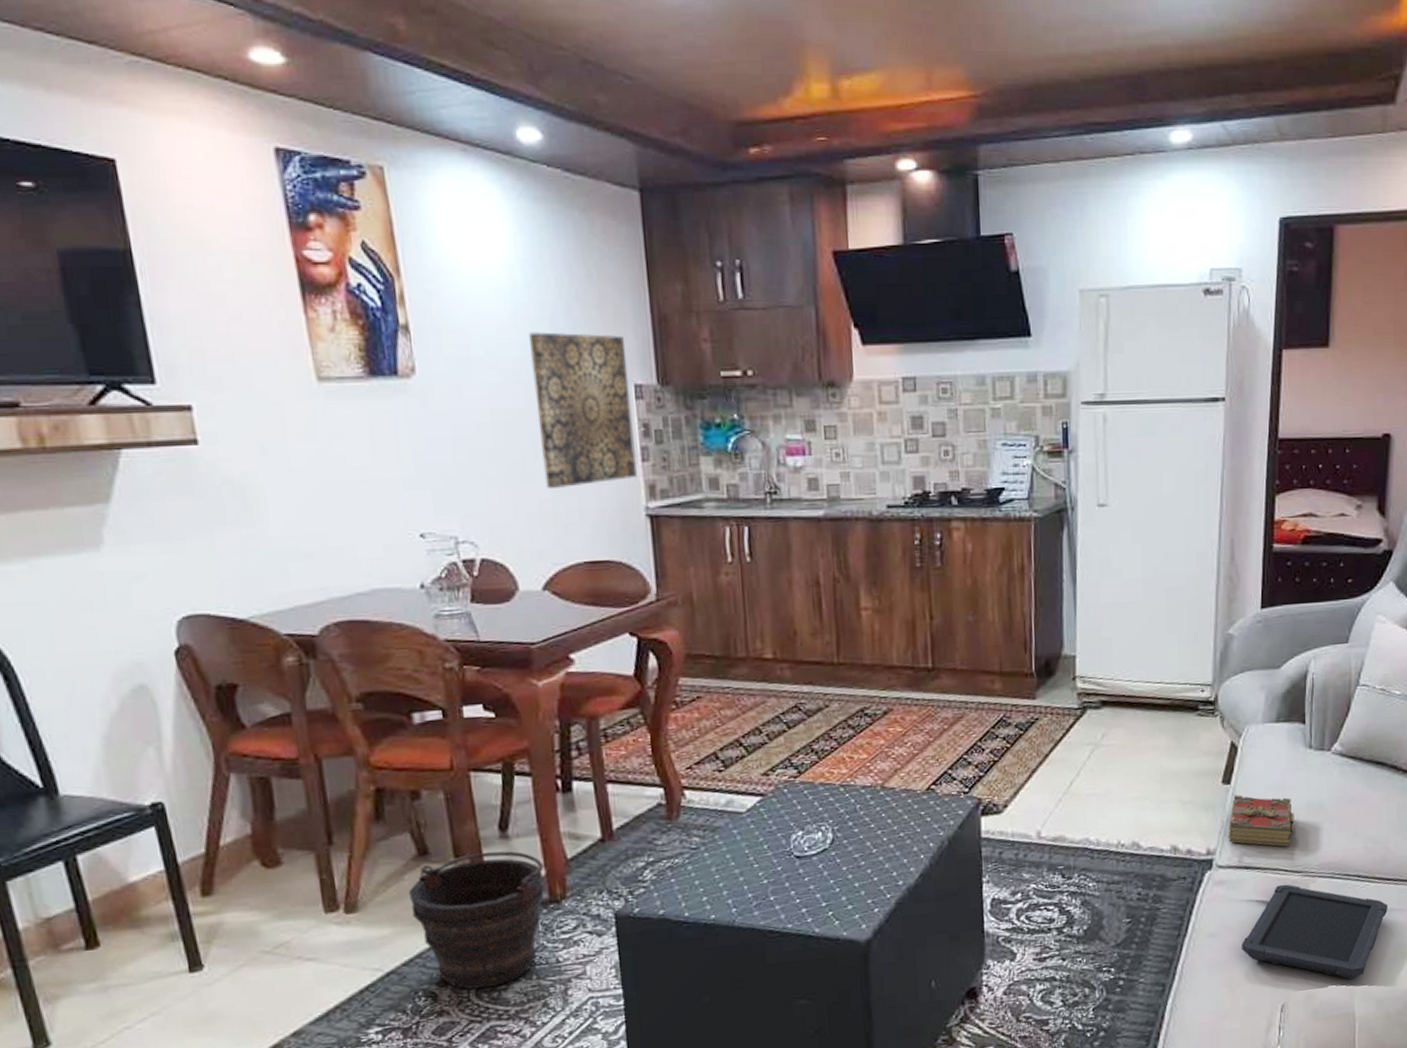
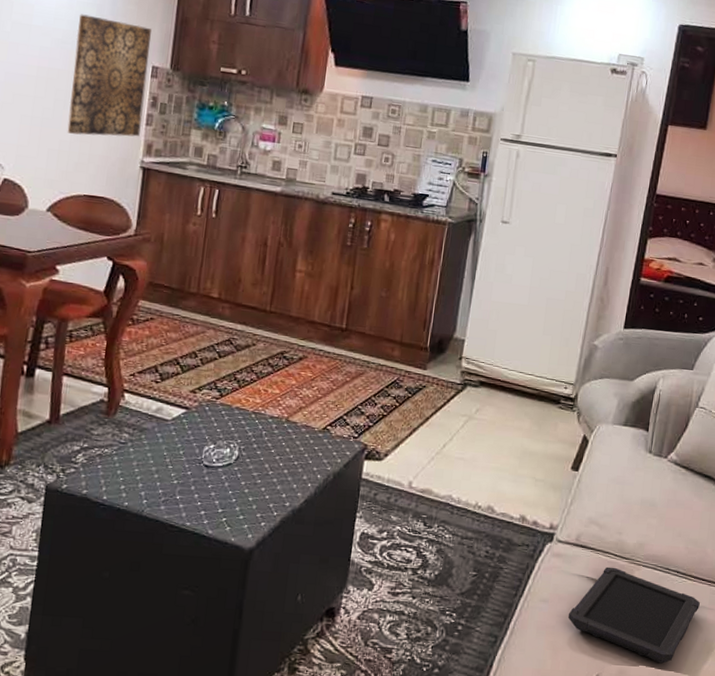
book: present [1228,795,1294,847] -> none [570,481,629,535]

